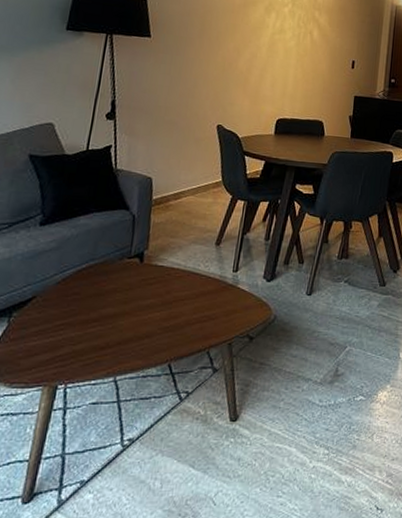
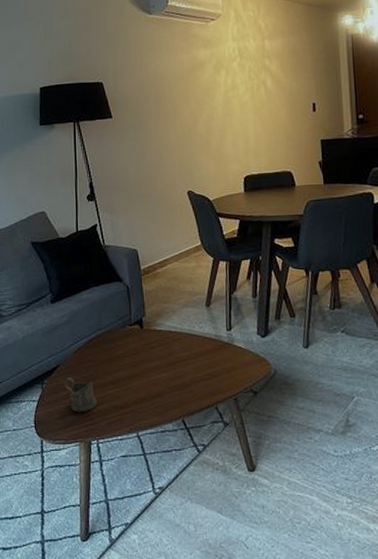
tea glass holder: none [37,311,74,351] -> present [64,377,97,412]

